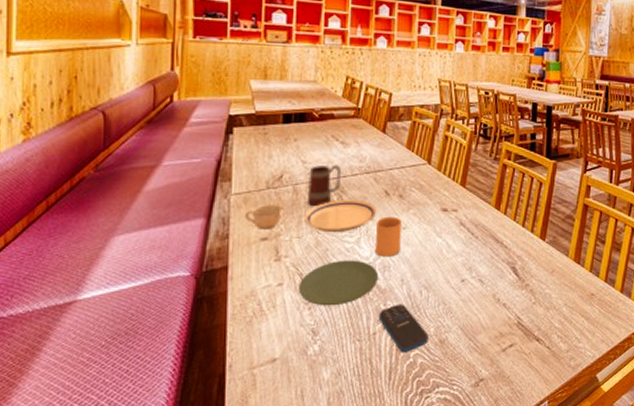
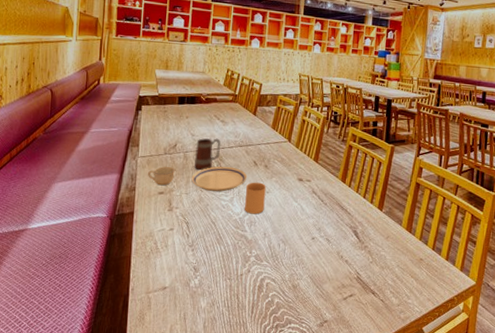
plate: present [298,260,379,306] -> none [185,214,247,250]
mobile phone: present [378,304,429,353] -> none [245,253,284,293]

